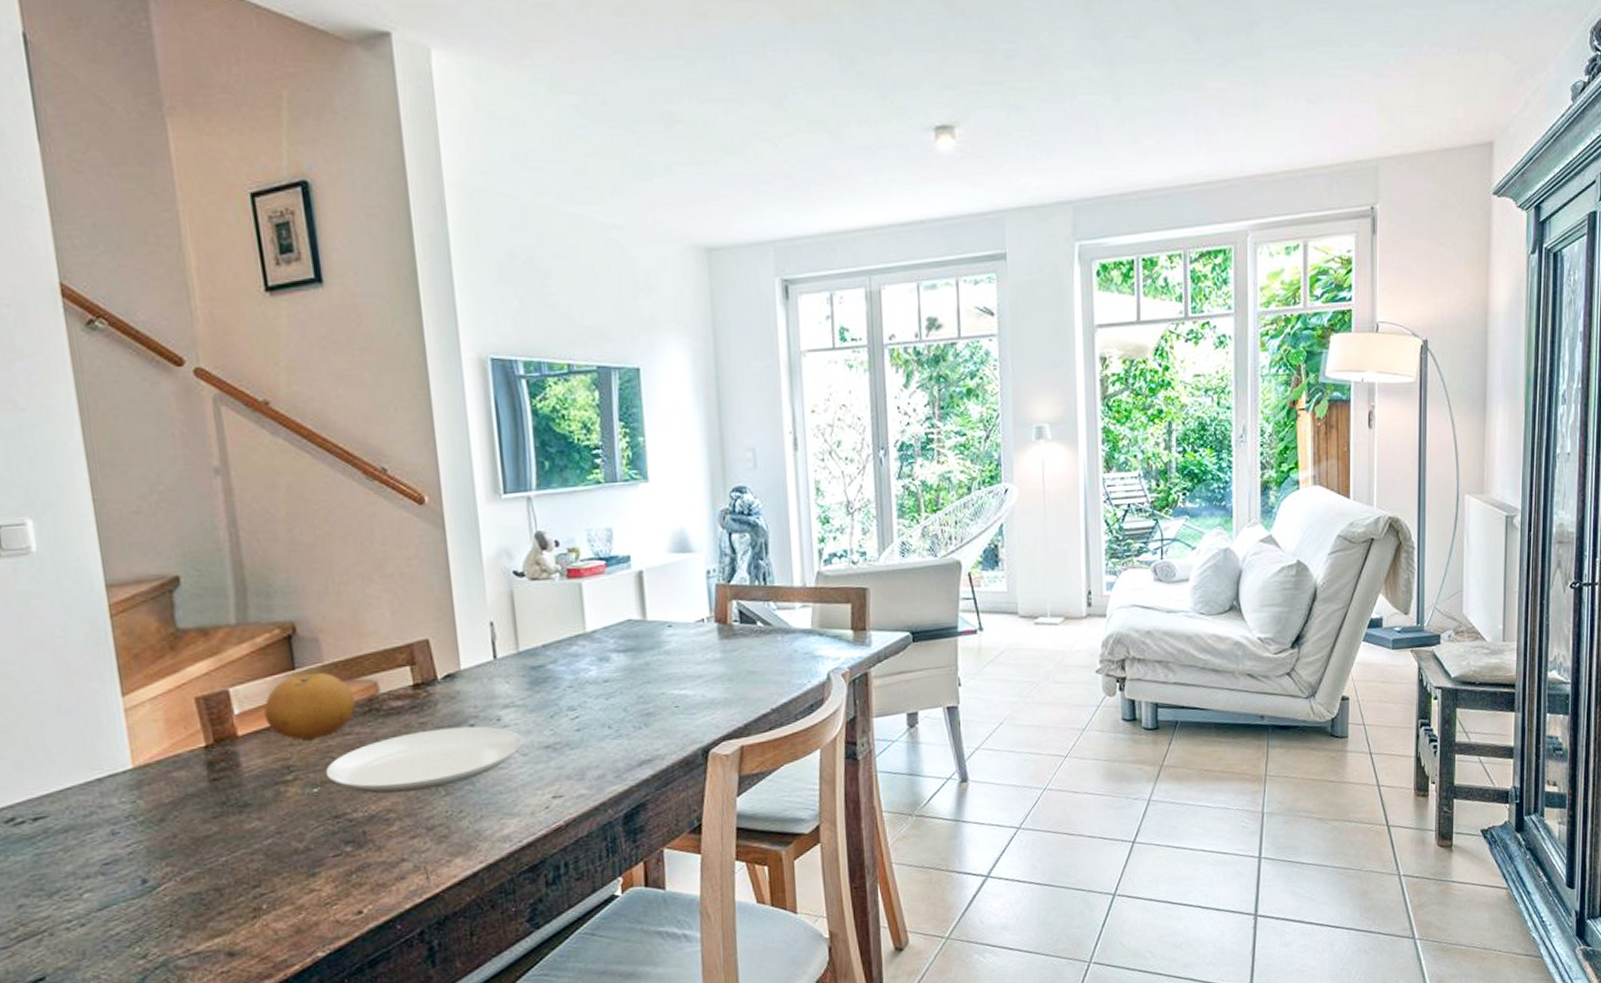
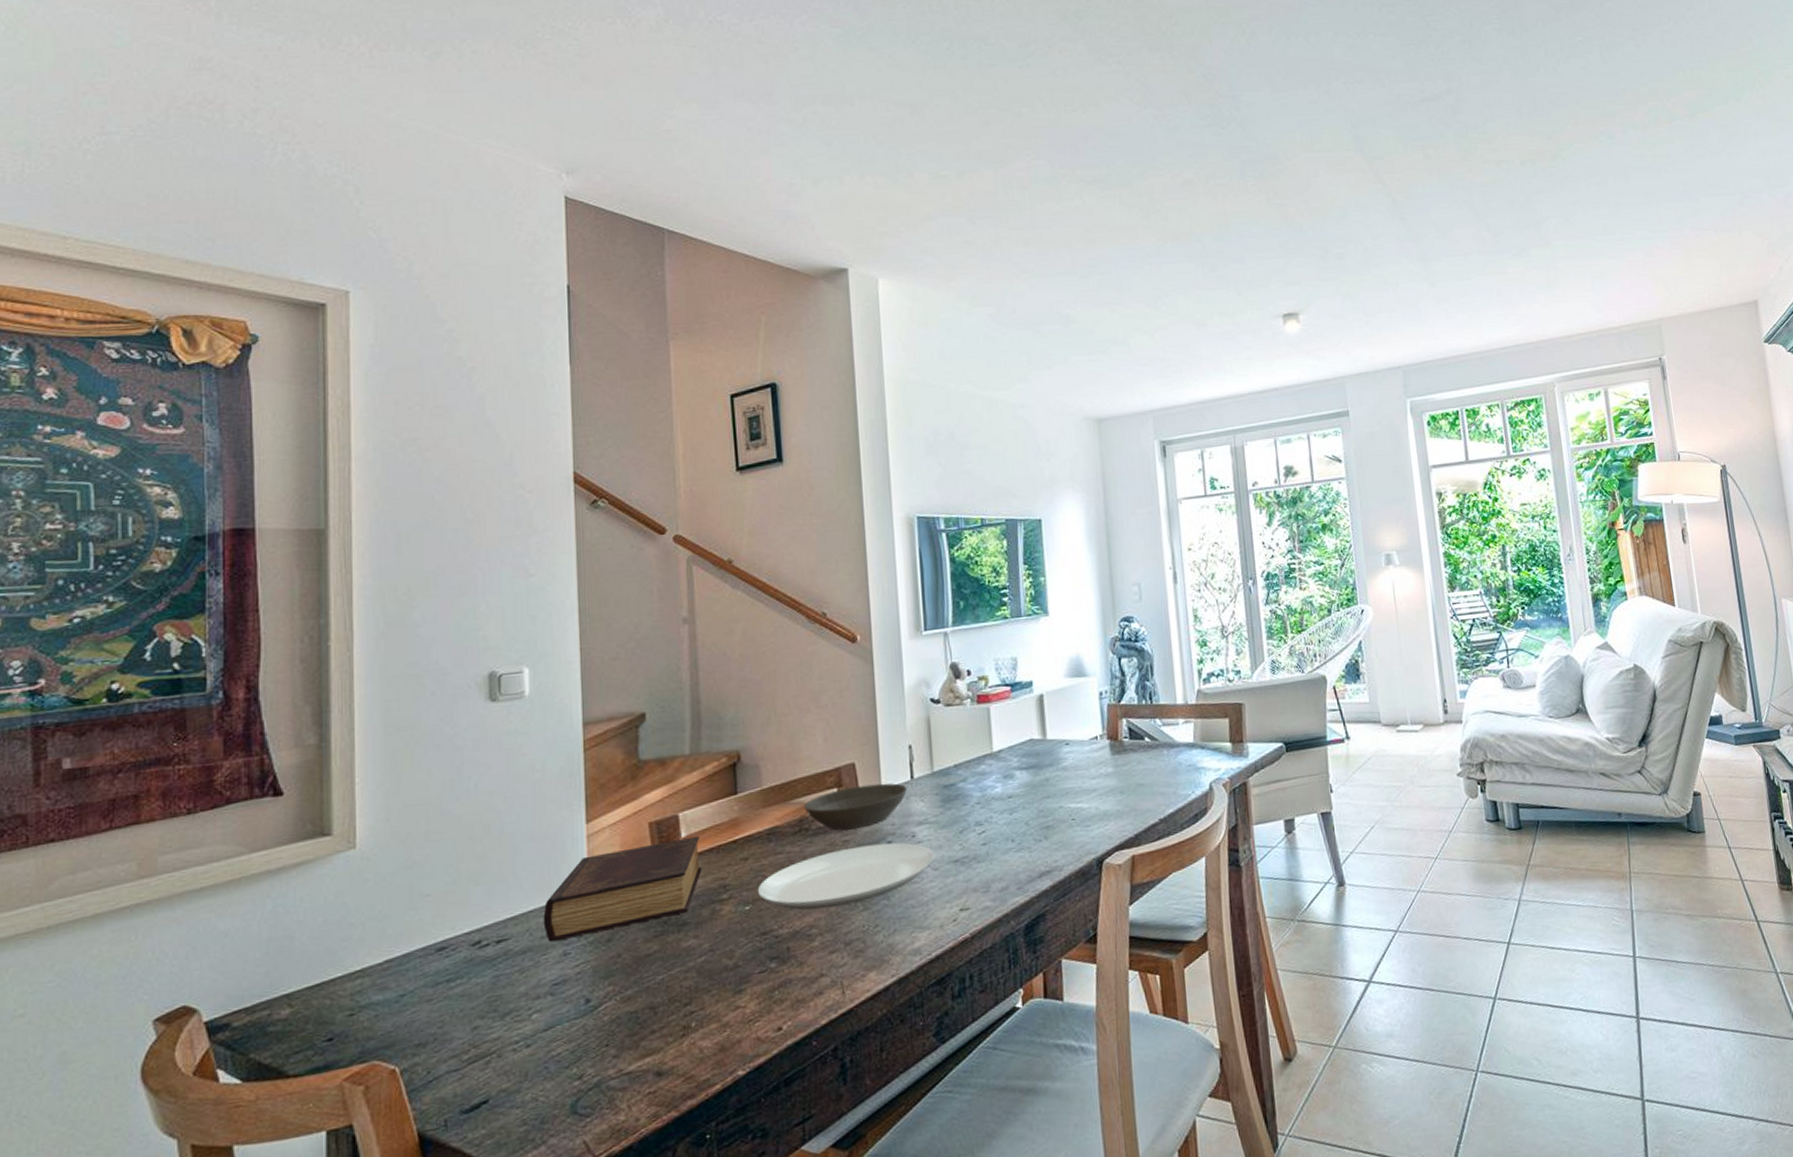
book: none [83,713,261,821] -> present [543,835,702,943]
fruit: present [264,673,356,740] -> none [708,796,788,860]
bowl: none [372,662,490,712] -> present [803,783,907,831]

